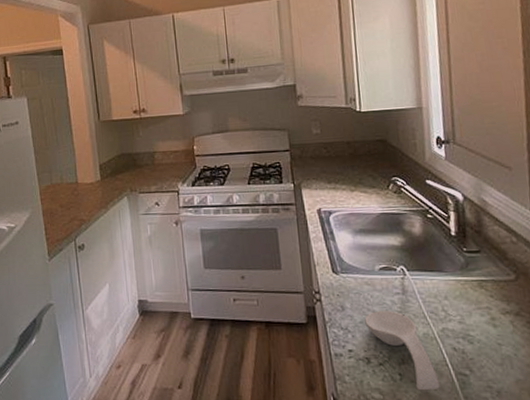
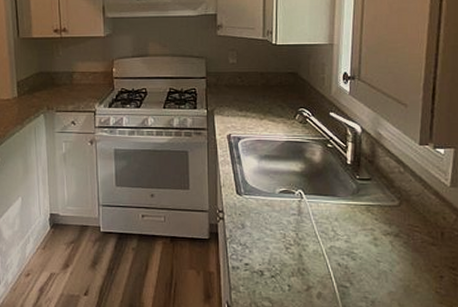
spoon rest: present [364,311,440,391] -> none [262,230,323,300]

